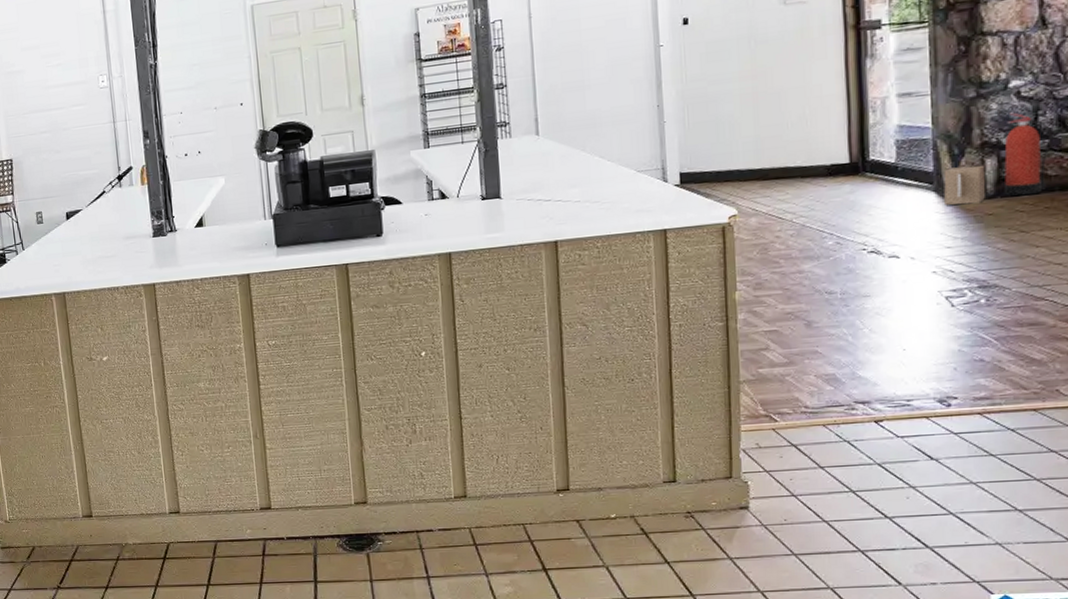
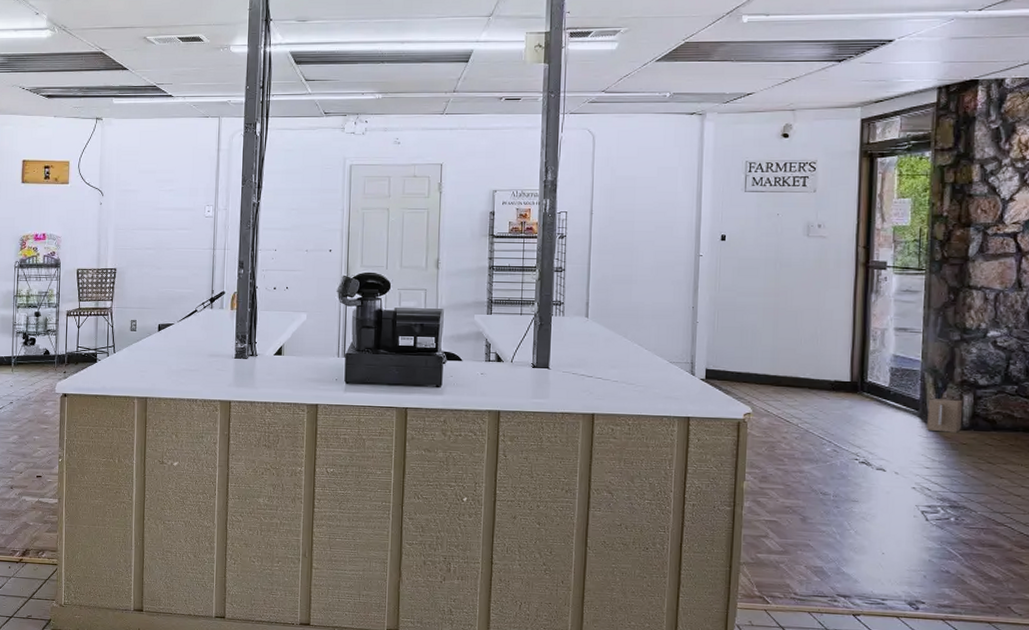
fire extinguisher: present [1003,112,1051,196] -> none [977,358,1019,432]

